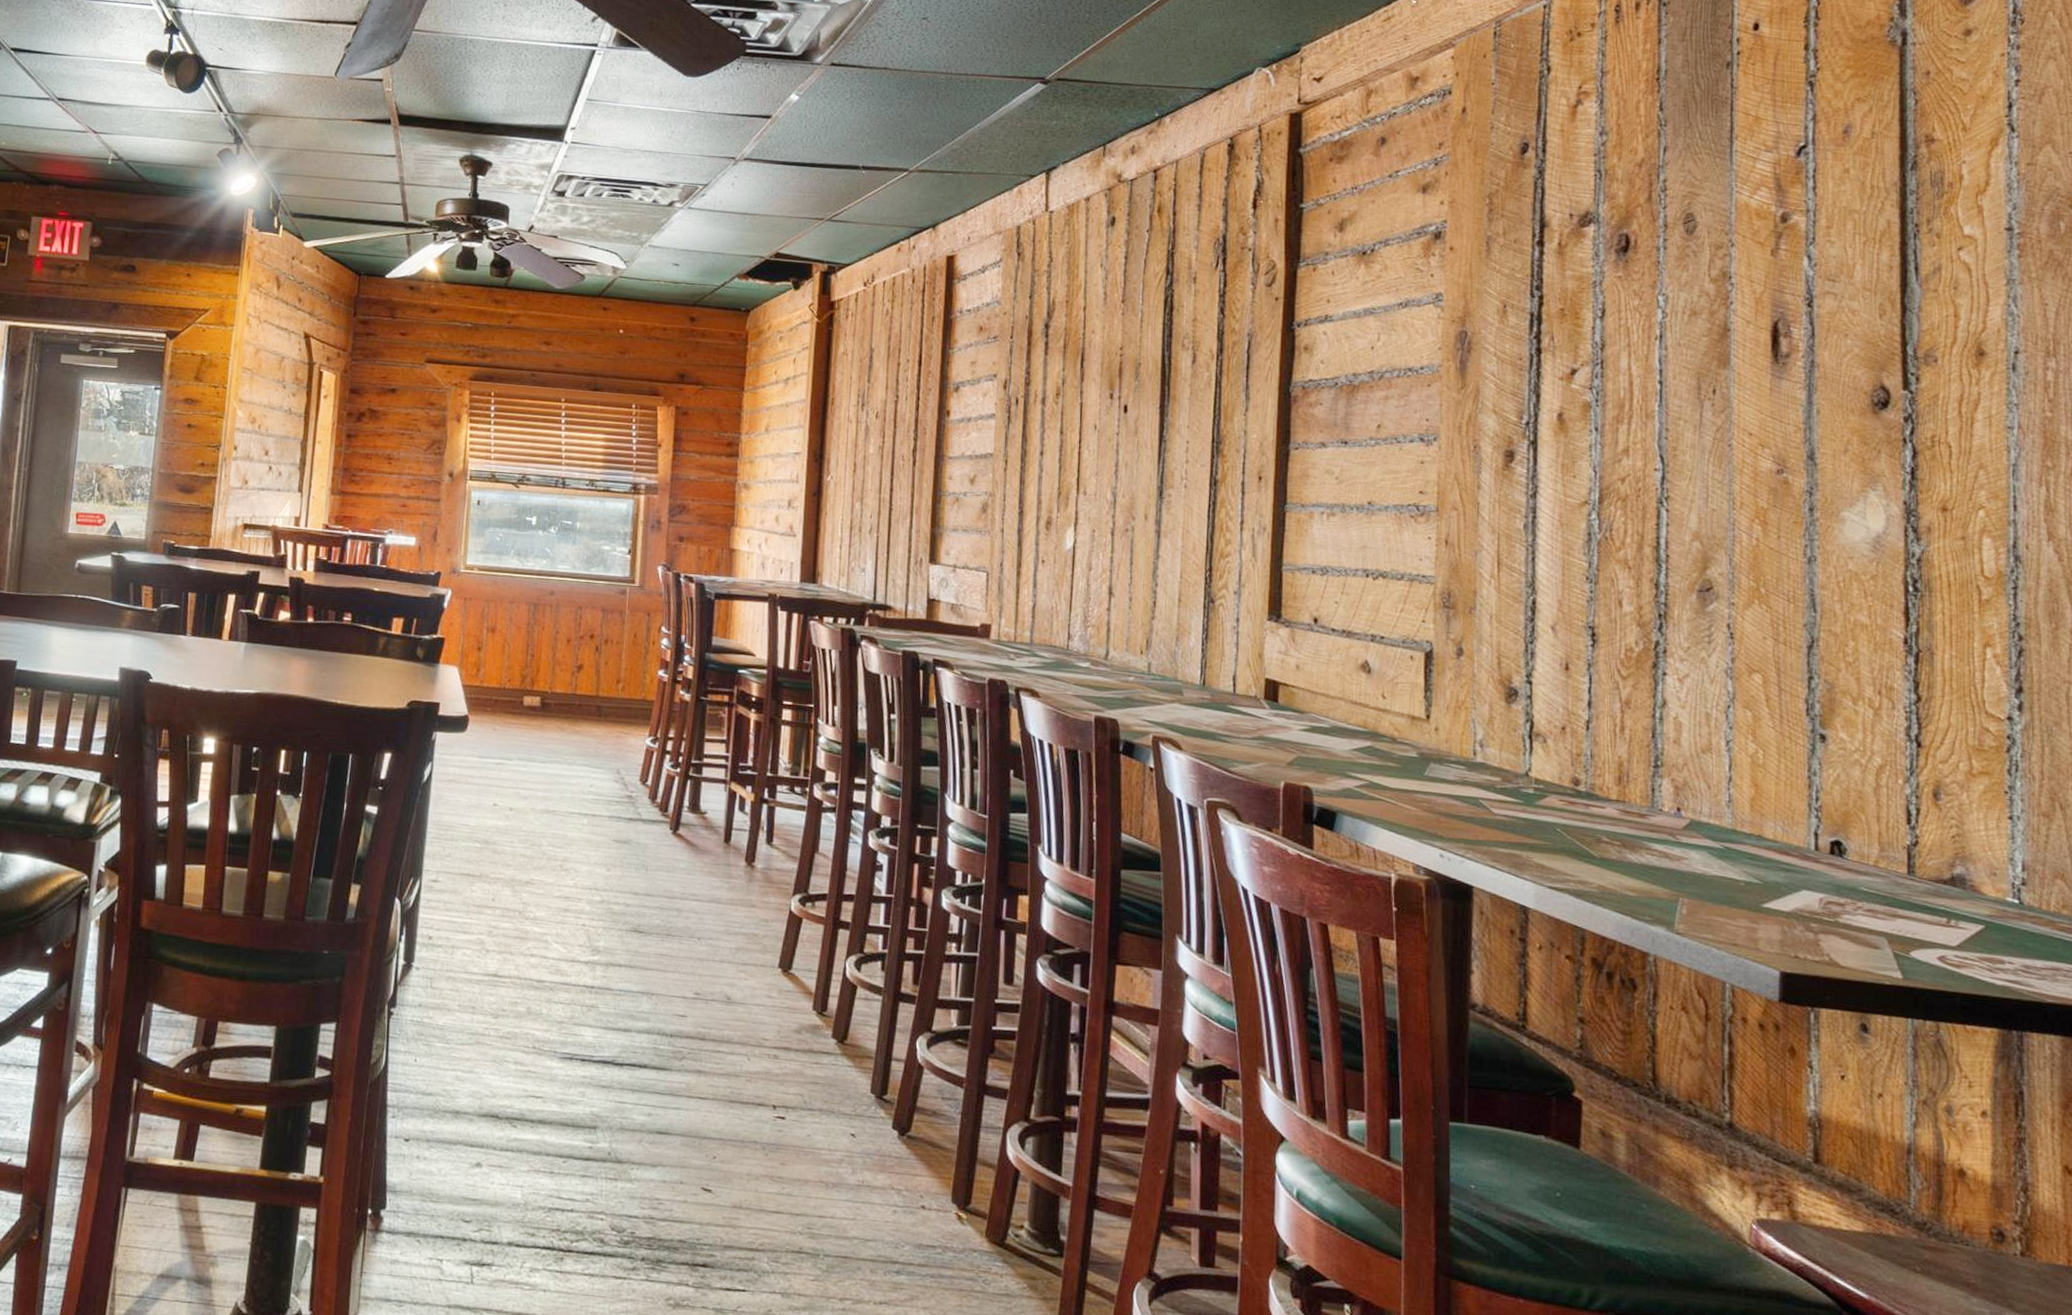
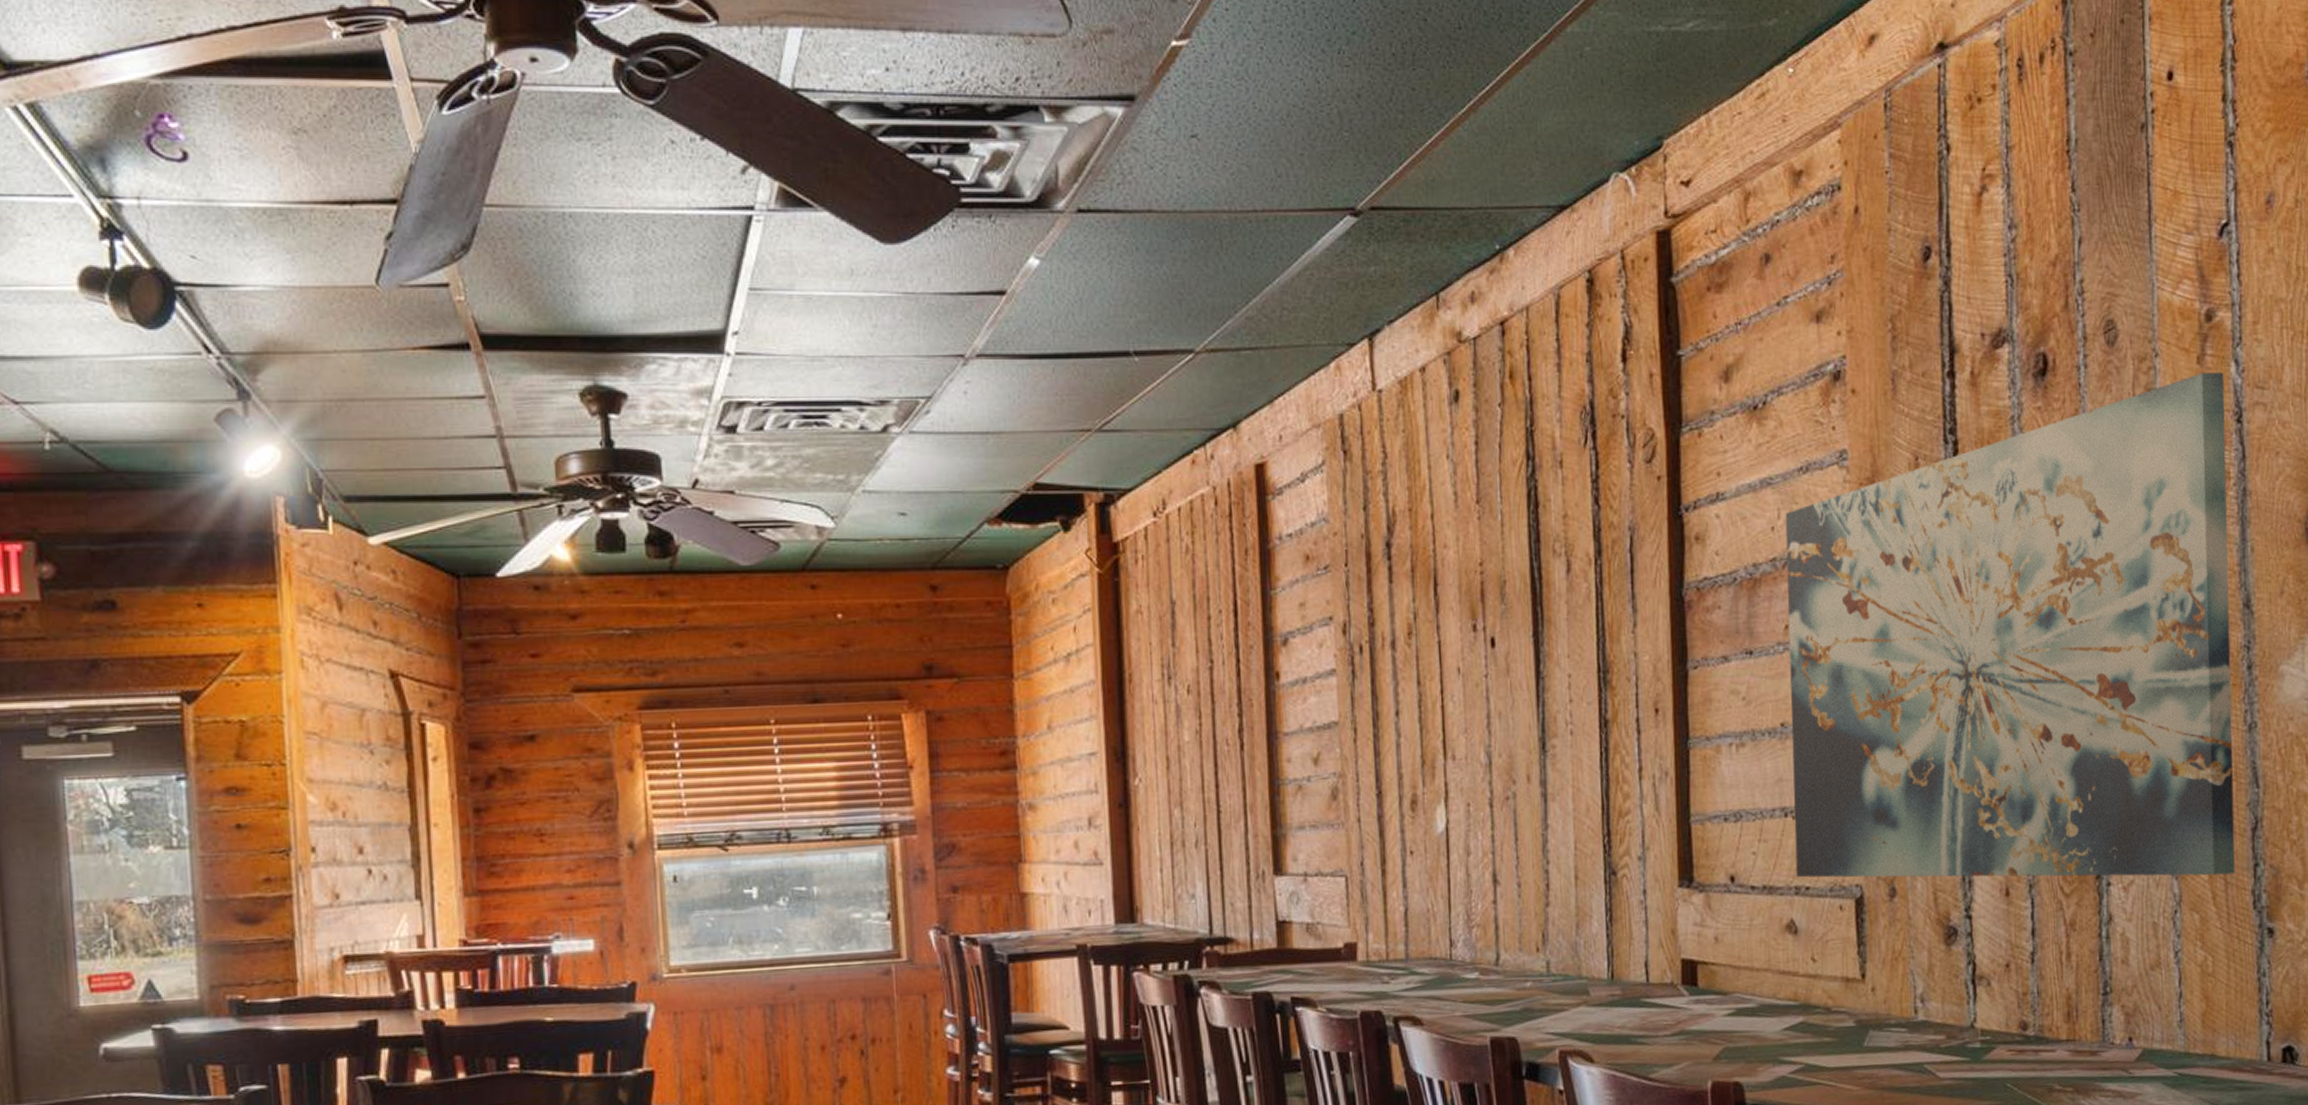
wall art: none [1373,263,1797,683] -> present [1785,372,2235,878]

